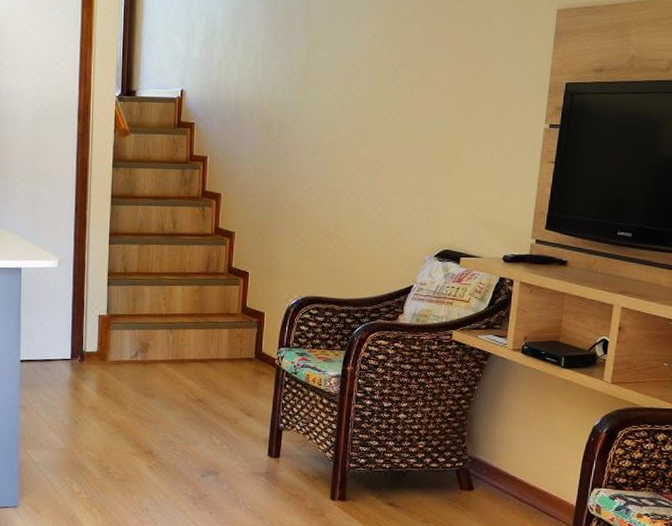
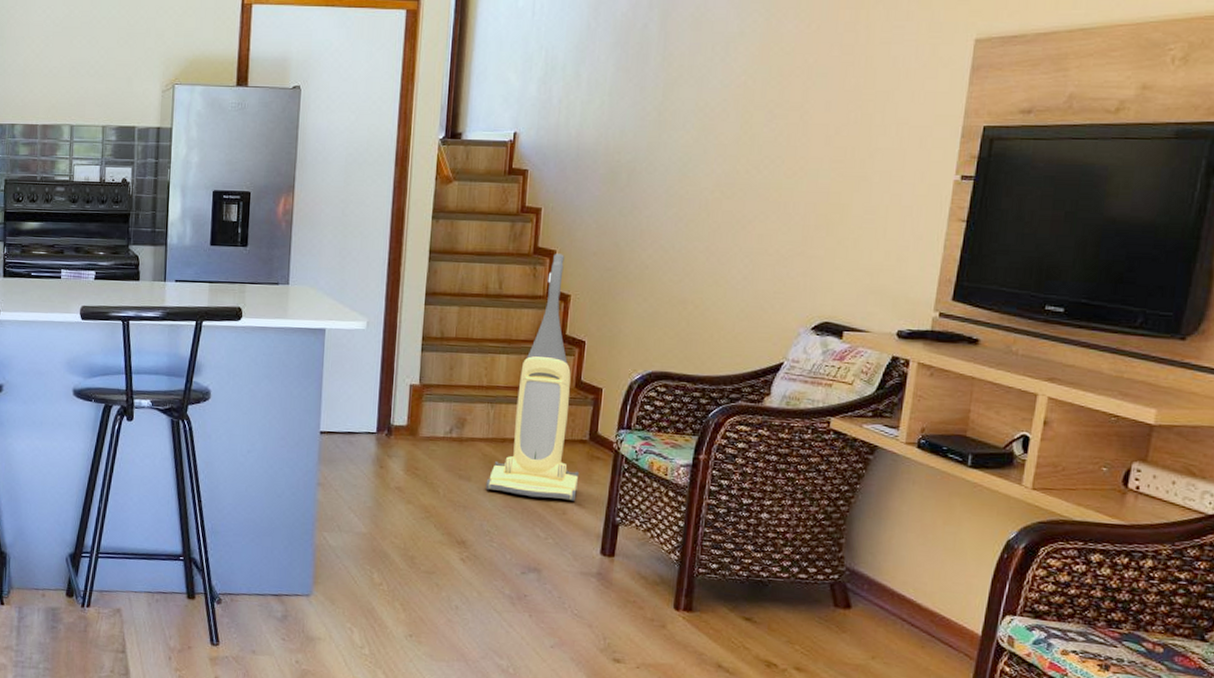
vacuum cleaner: none [168,196,248,411] -> present [485,254,580,501]

